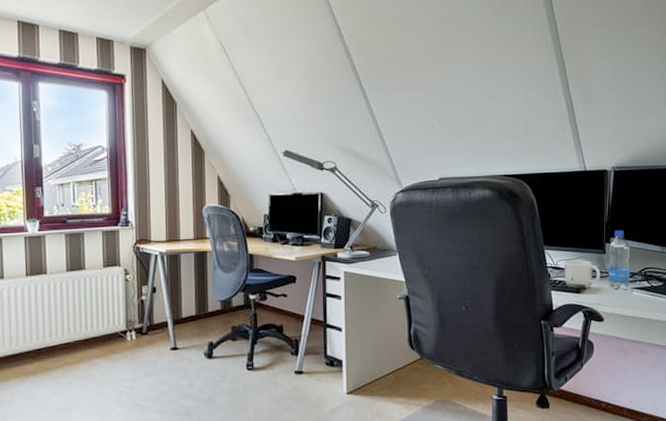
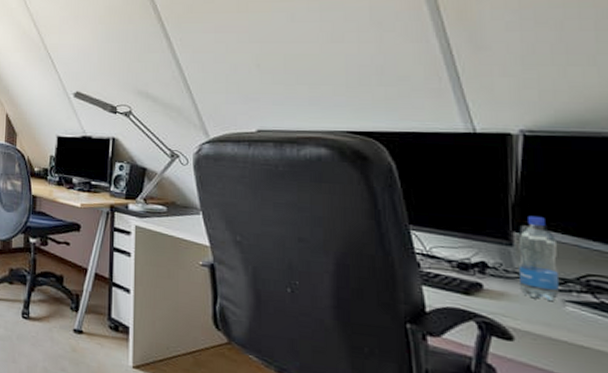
mug: present [564,260,600,289] -> none [442,248,505,291]

